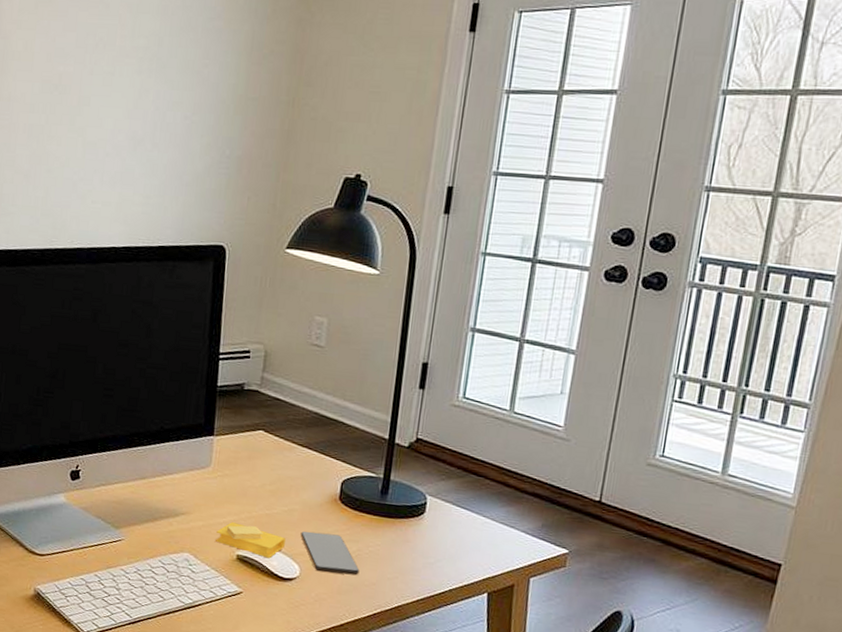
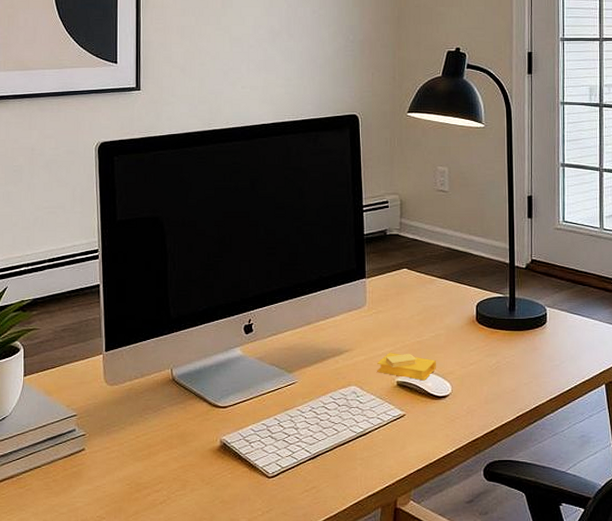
smartphone: present [300,531,360,576] -> none [448,351,501,386]

